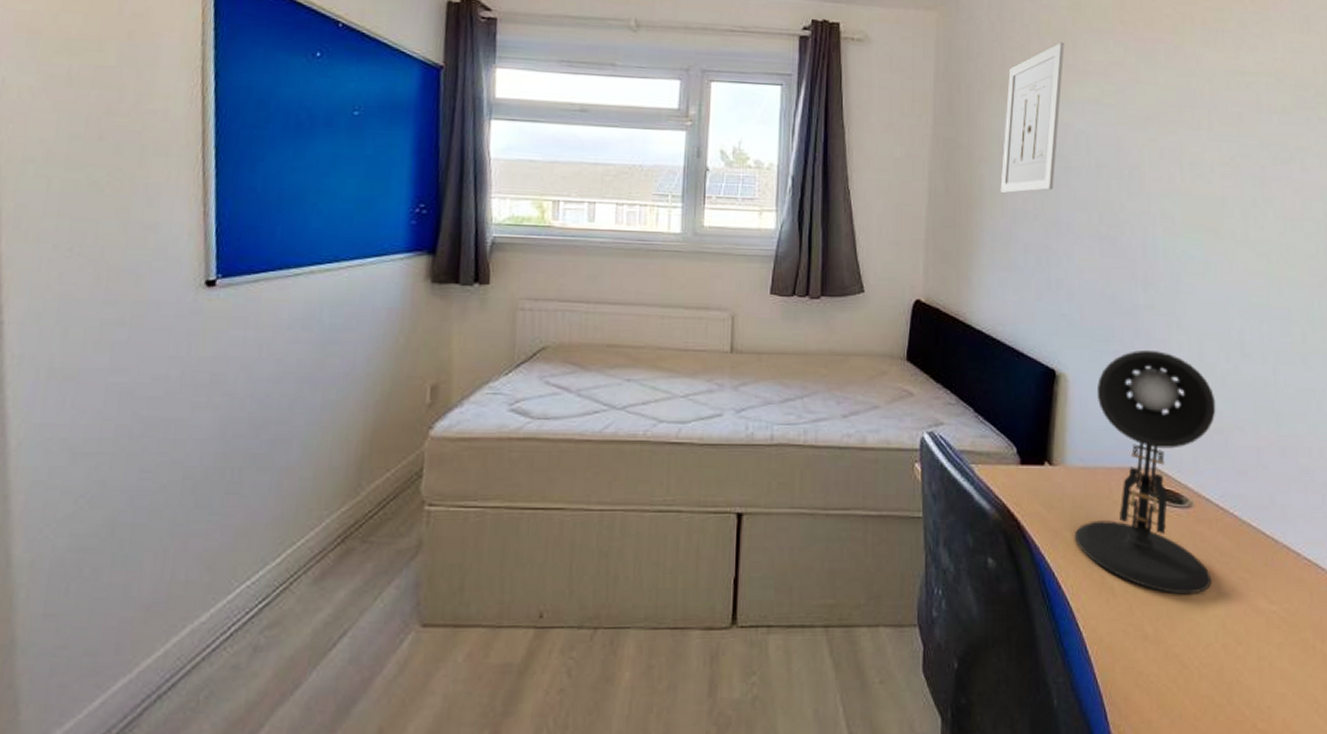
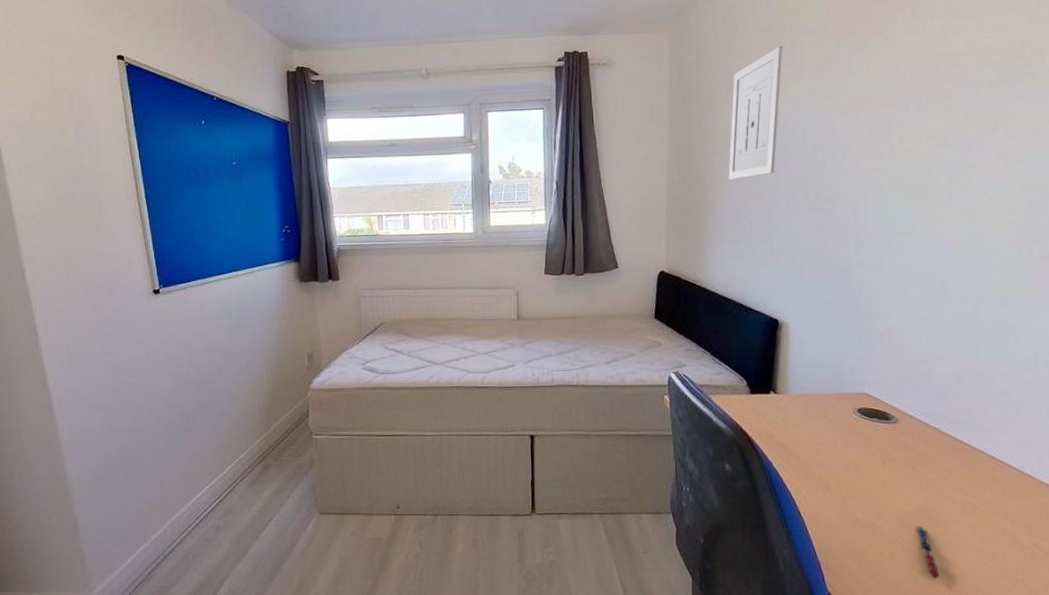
desk lamp: present [1075,350,1216,595] -> none [797,300,920,489]
pen: none [1214,643,1244,715] -> present [915,526,940,579]

